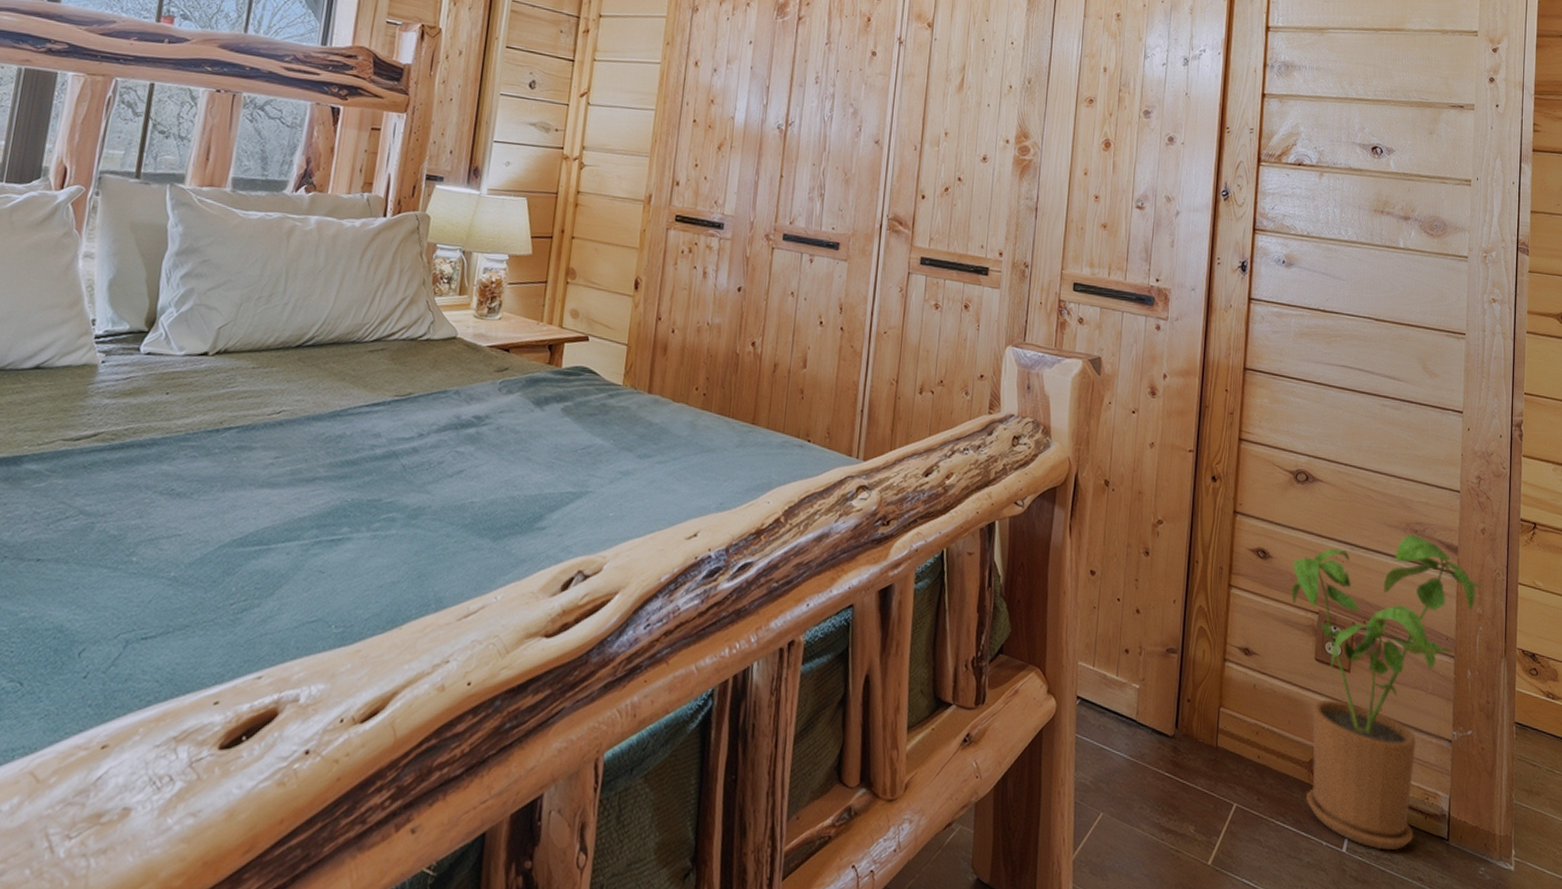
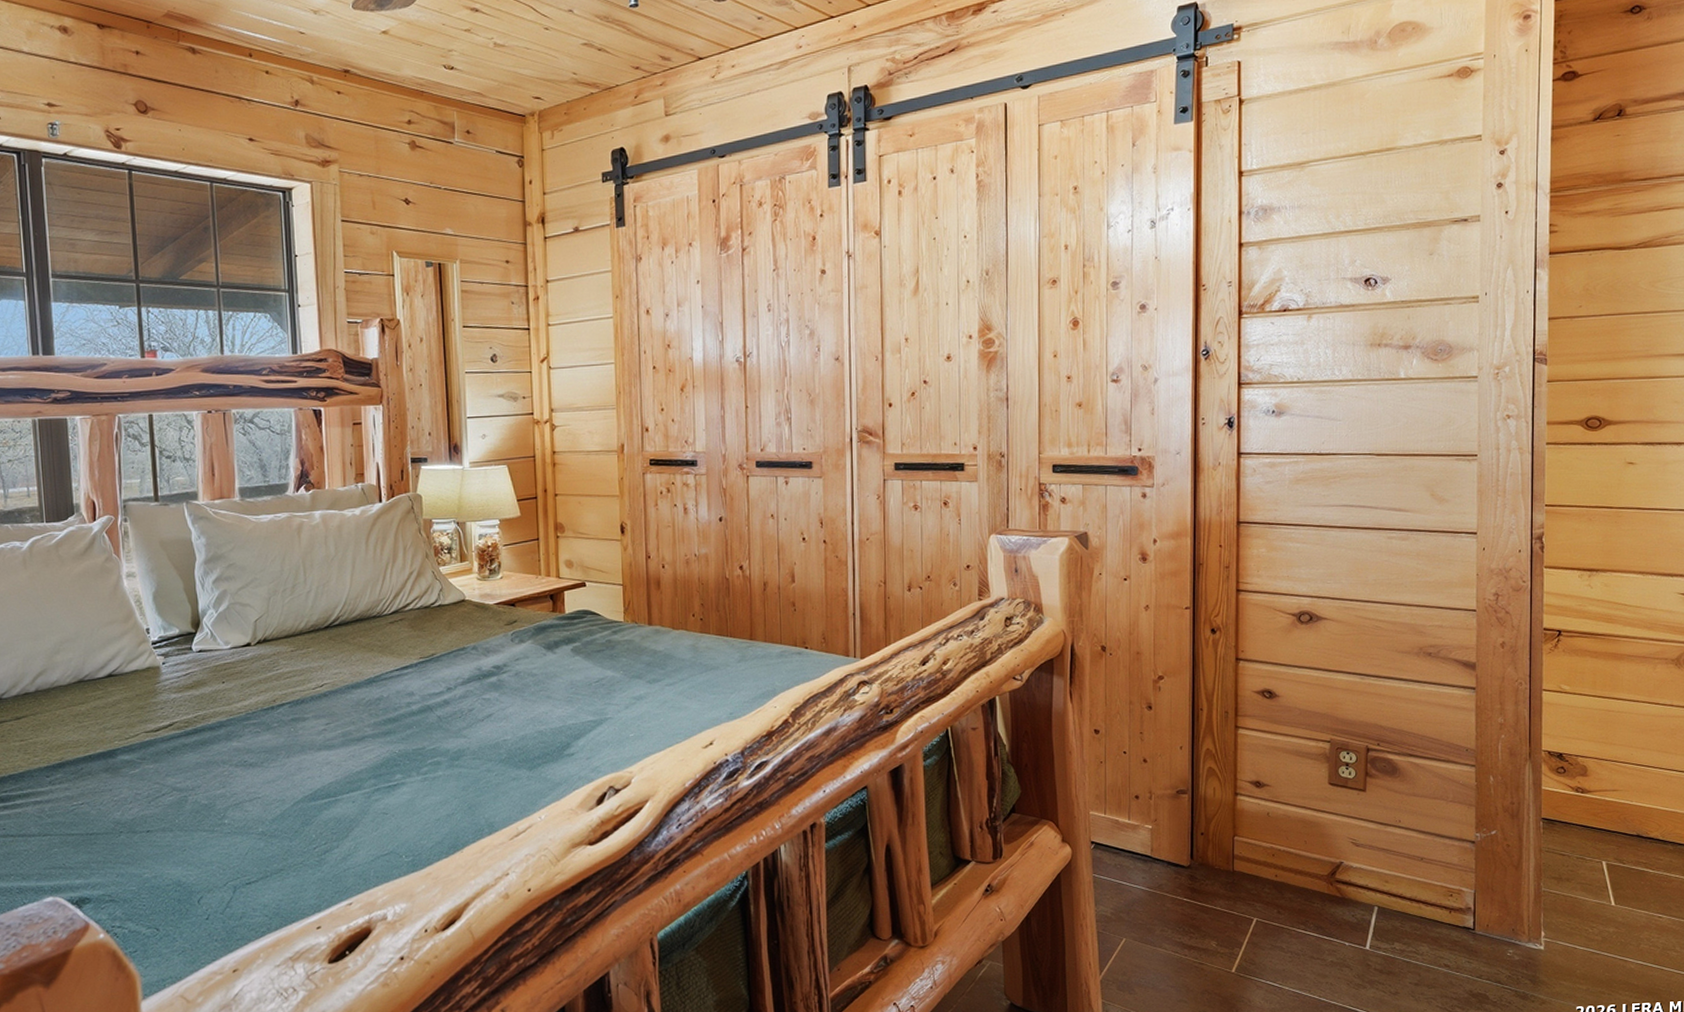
house plant: present [1291,533,1487,851] -> none [1300,656,1508,945]

